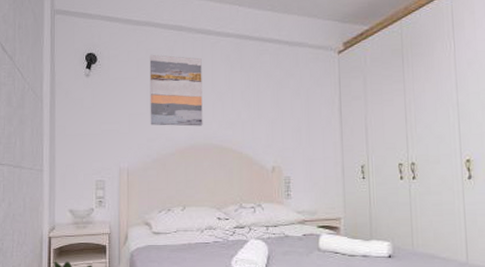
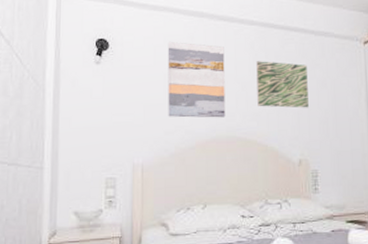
wall art: none [232,72,282,117] -> present [256,61,309,108]

